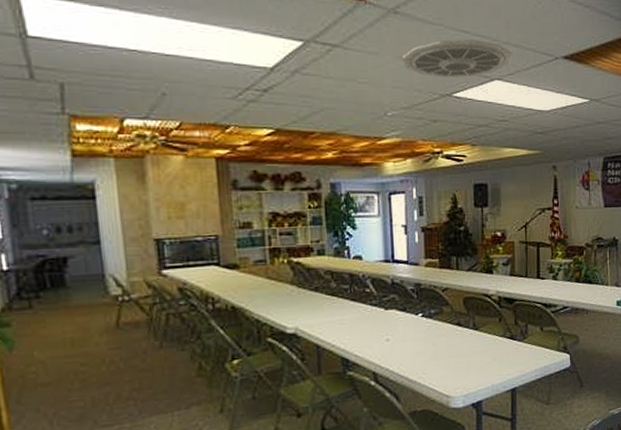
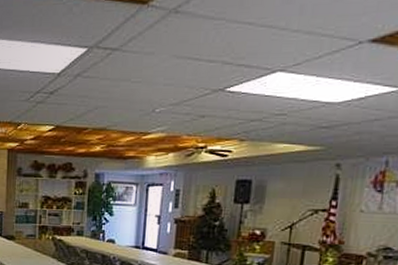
ceiling vent: present [401,39,513,78] -> none [176,30,303,73]

